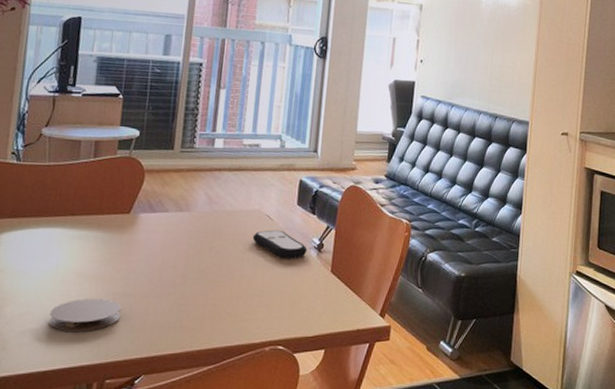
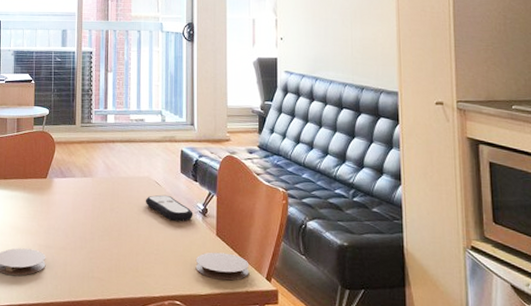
coaster: none [304,290,364,320] -> present [195,252,249,281]

